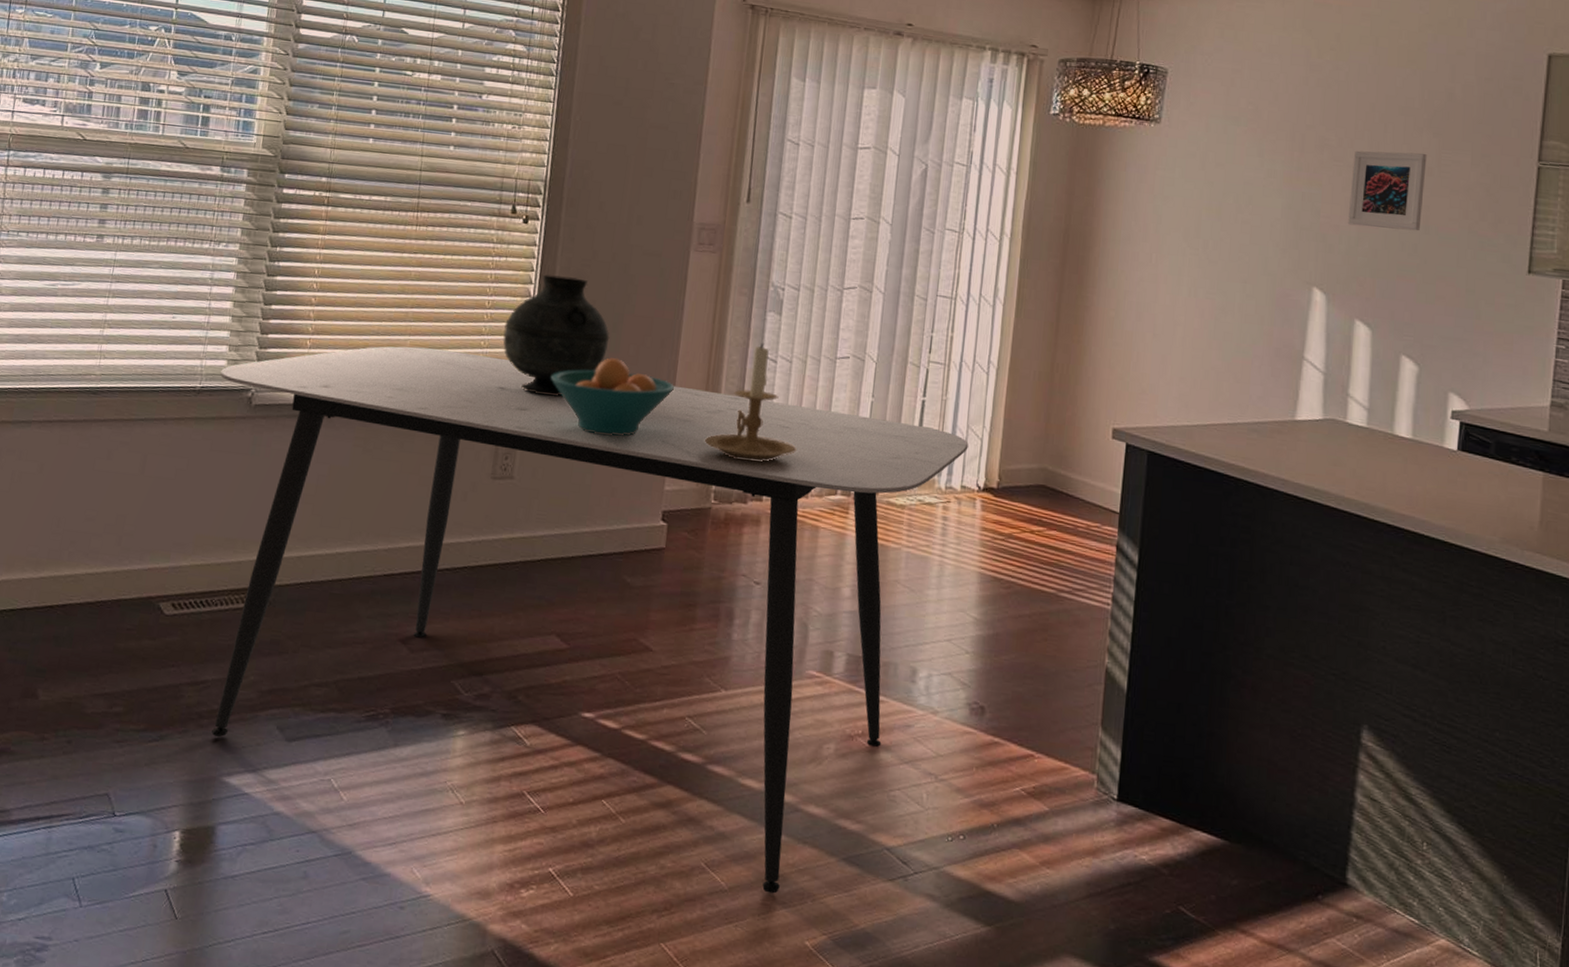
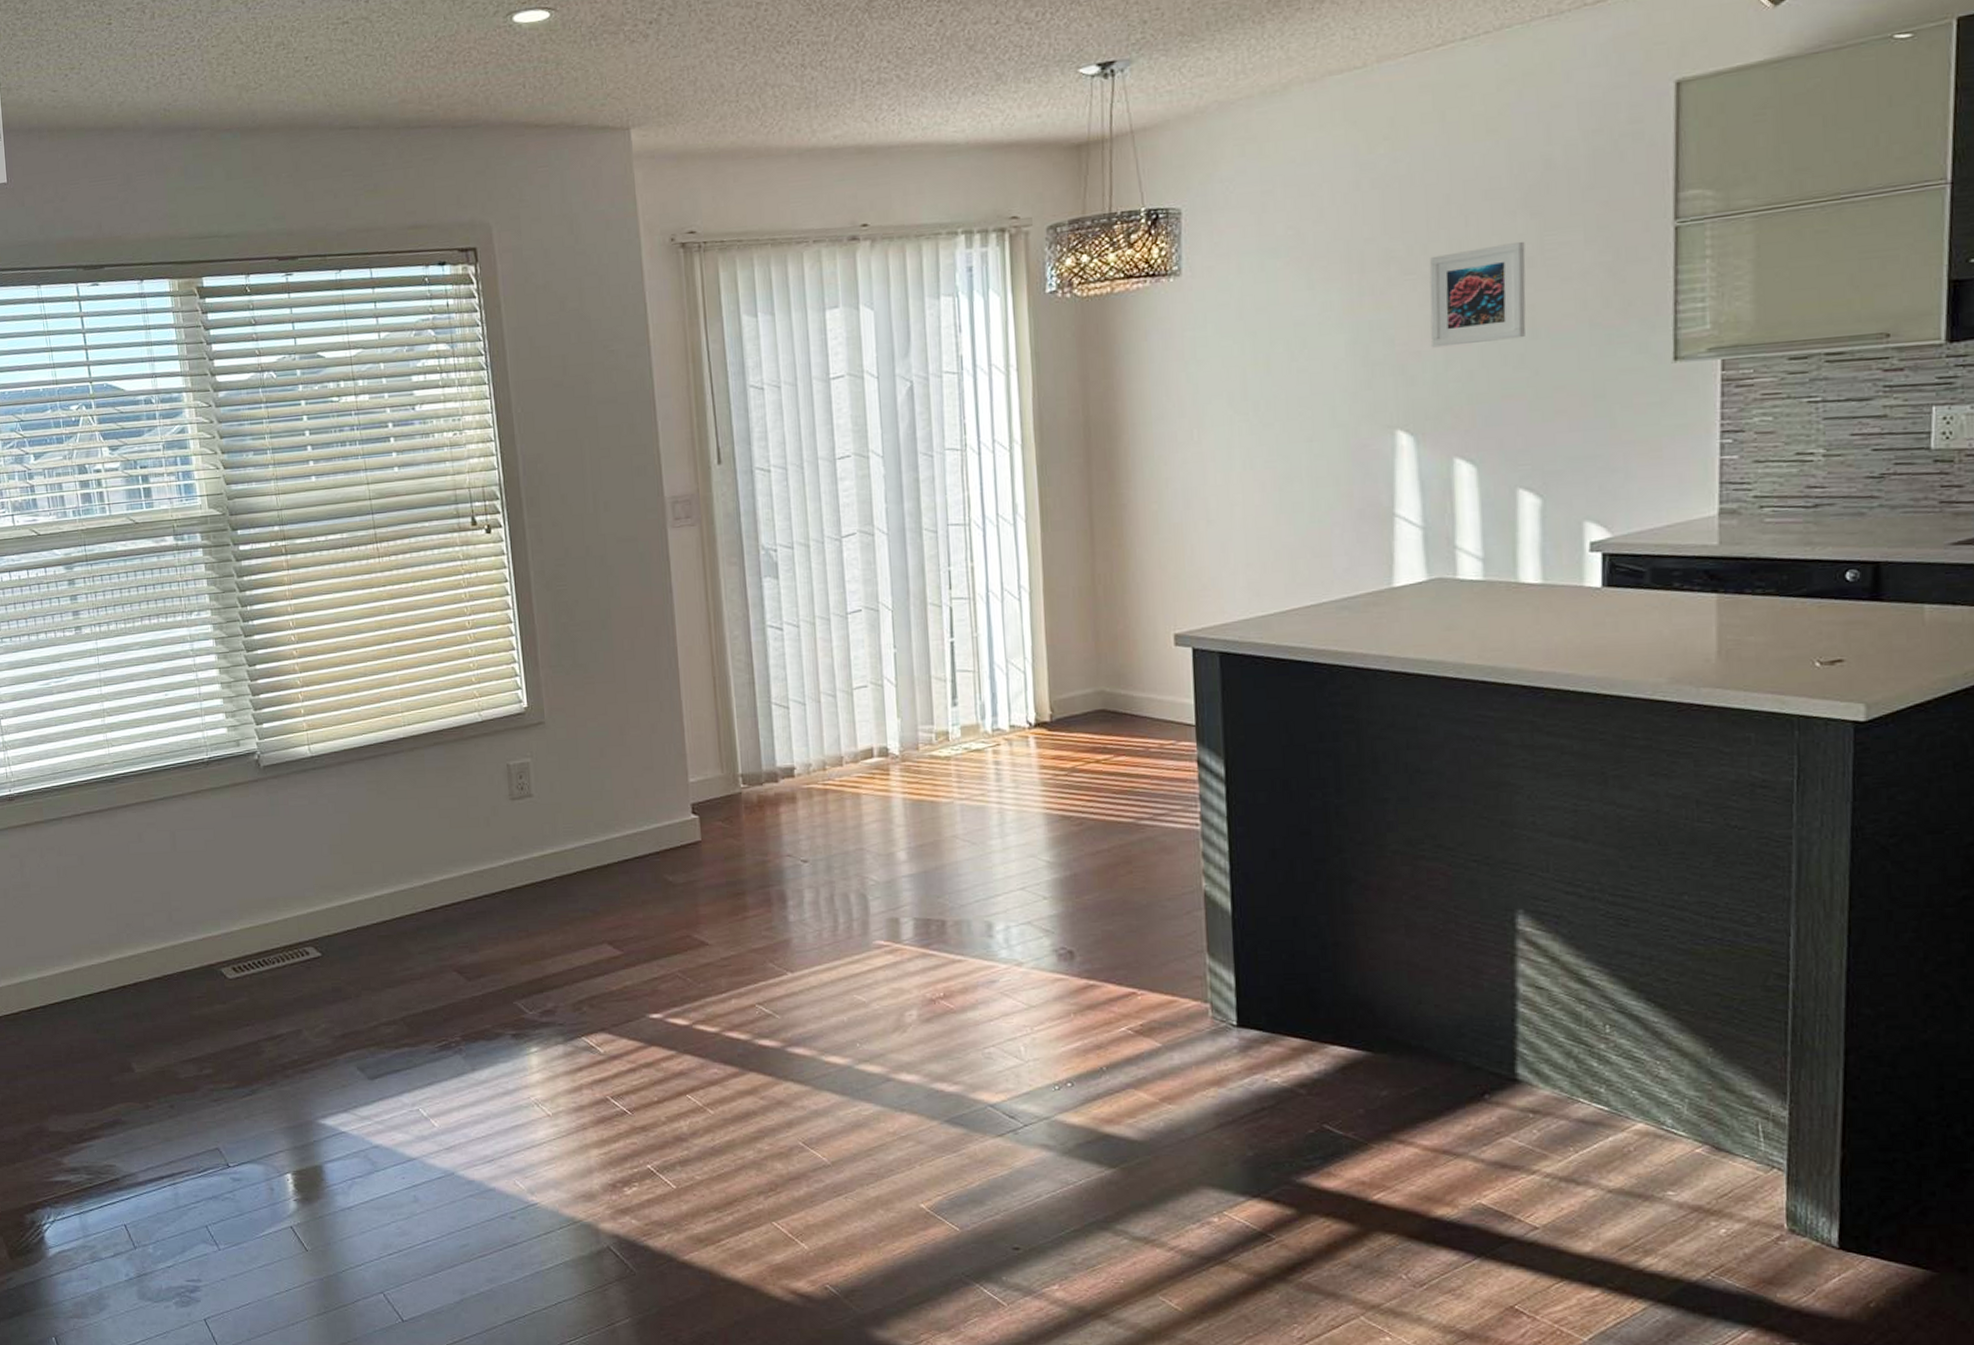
dining table: present [211,346,969,894] -> none [223,669,1011,1163]
vase: present [502,274,610,396] -> none [489,580,601,707]
fruit bowl: present [551,358,675,436] -> none [549,656,679,737]
candle holder: present [705,342,797,462] -> none [722,611,822,739]

